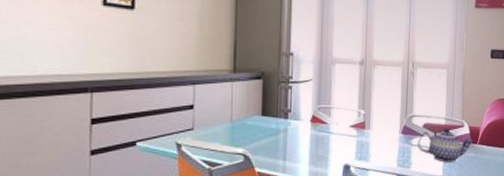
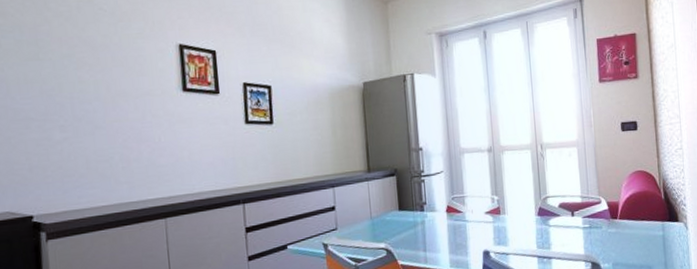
teapot: present [418,128,473,162] -> none [555,205,612,240]

